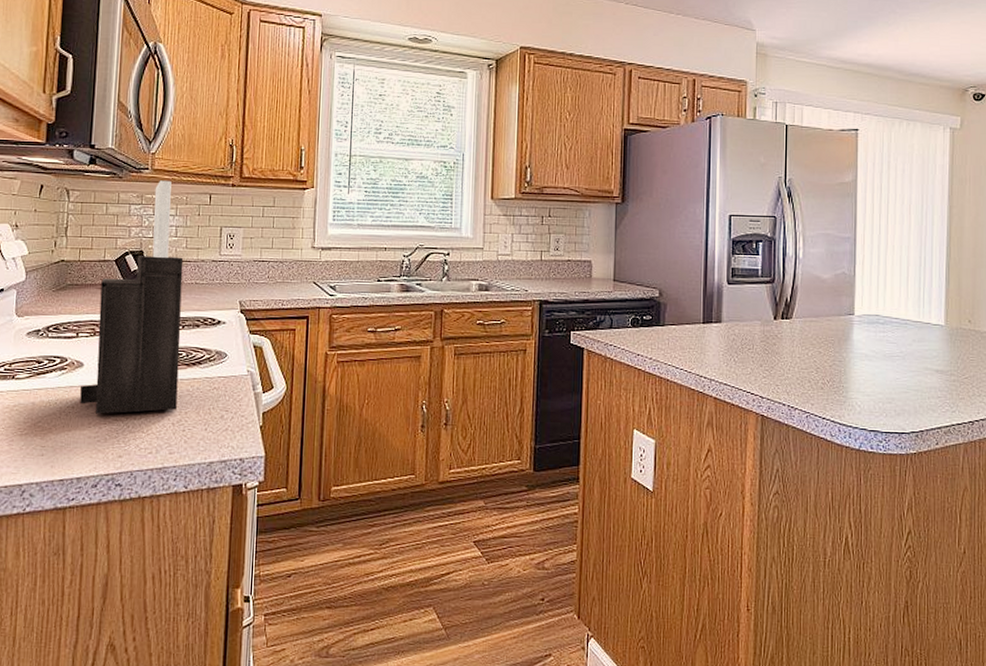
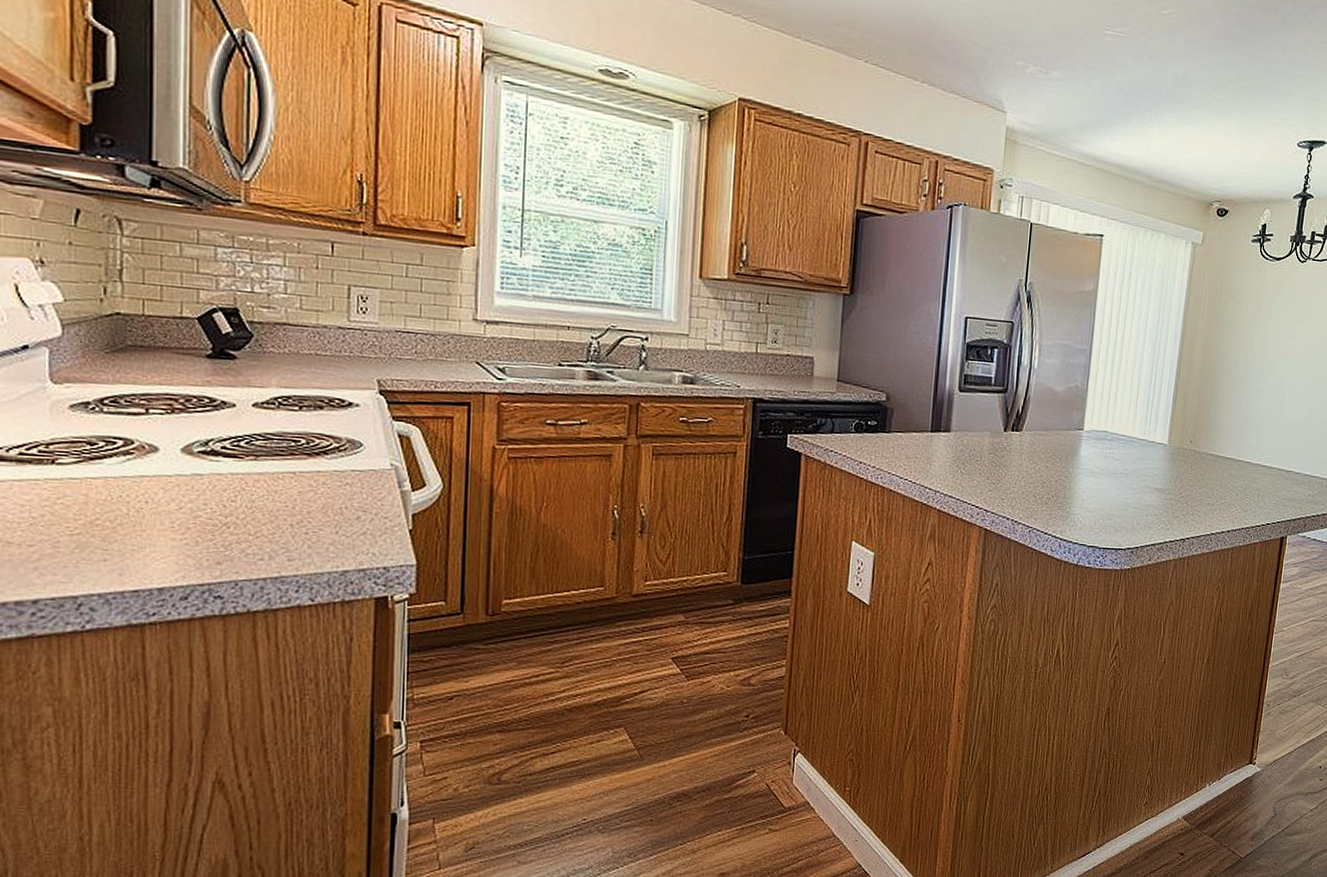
knife block: present [80,180,184,414] -> none [156,218,297,511]

